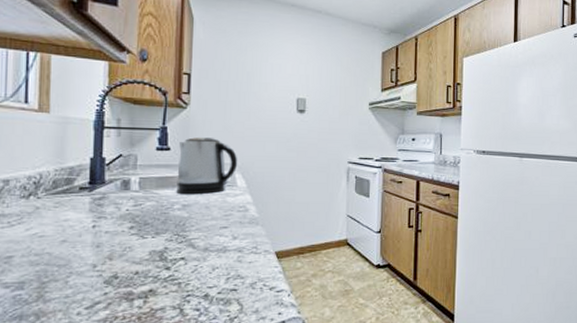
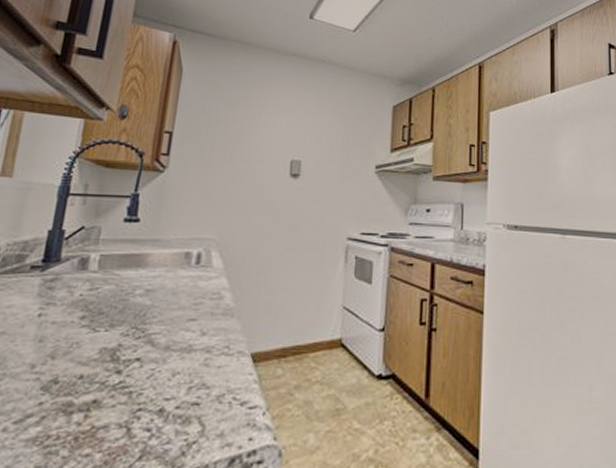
kettle: present [176,136,238,195] -> none [140,205,217,278]

